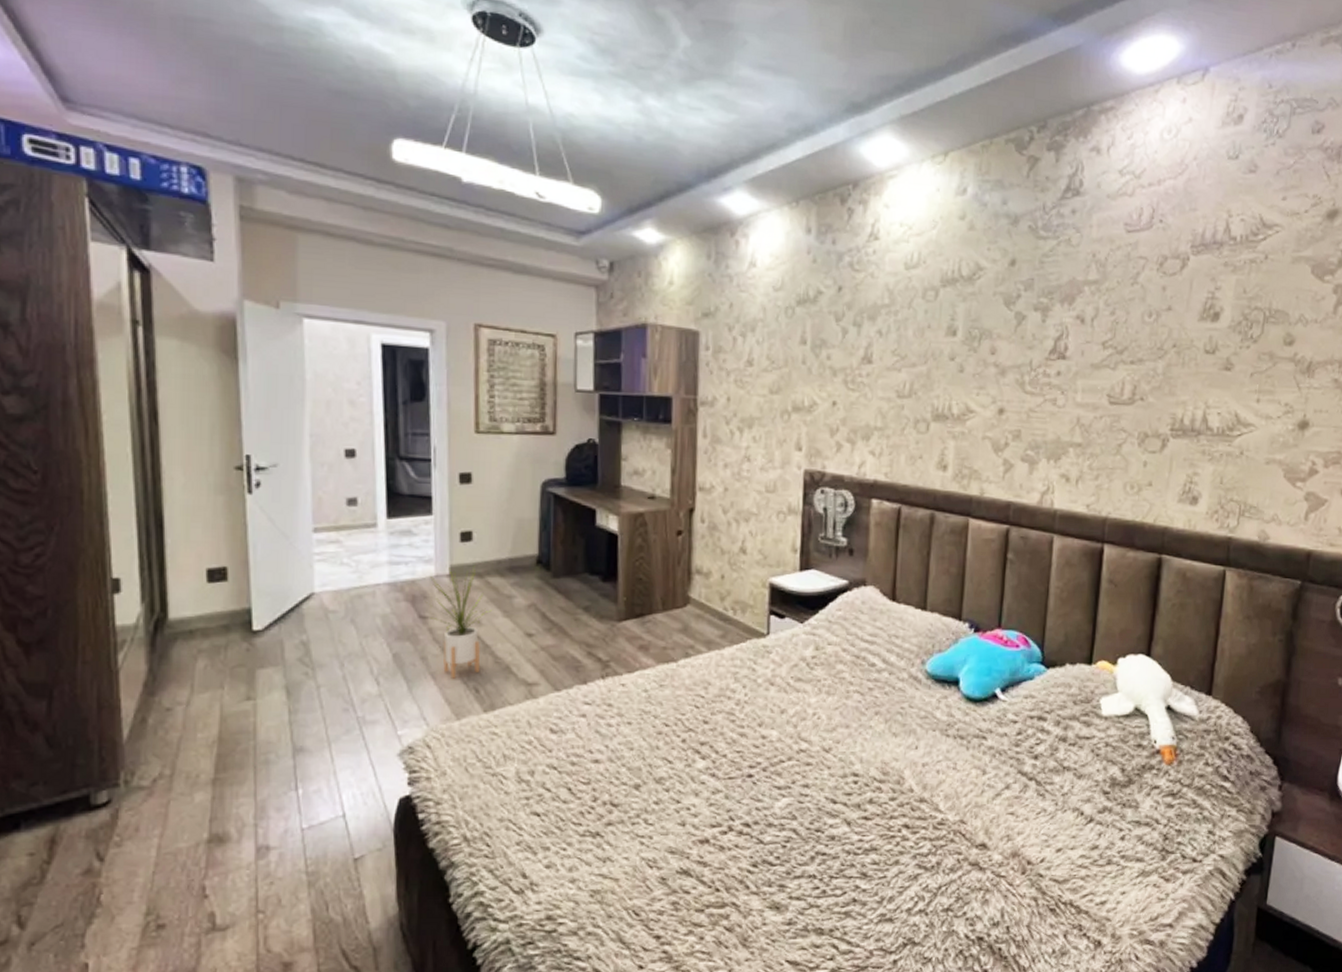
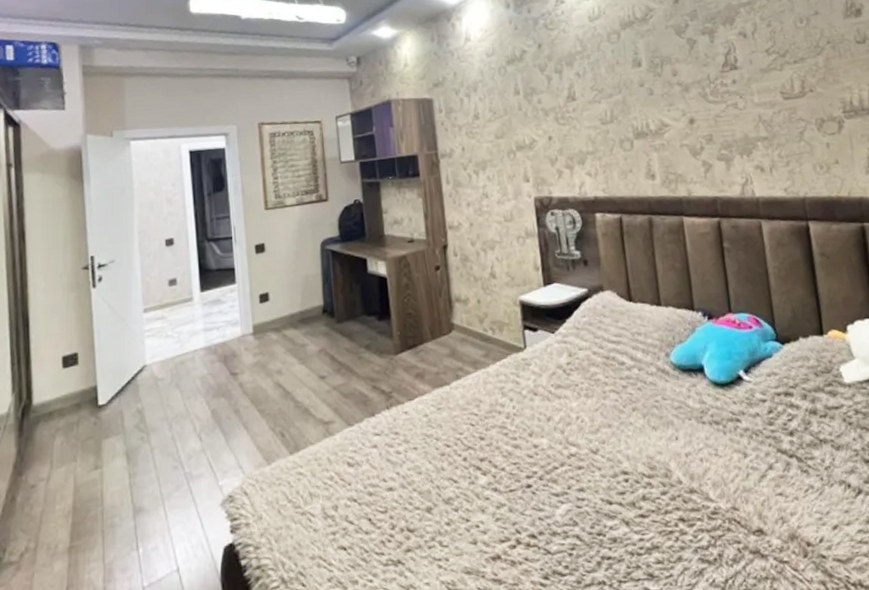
house plant: present [425,567,492,679] -> none [234,323,289,427]

